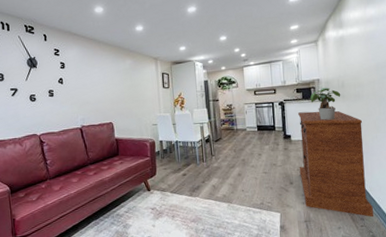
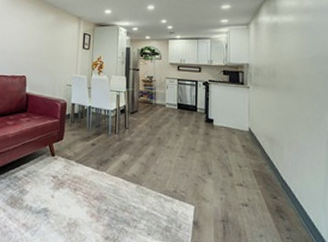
sideboard: present [298,110,373,218] -> none [220,96,302,230]
potted plant: present [310,87,341,120] -> none [238,74,272,110]

